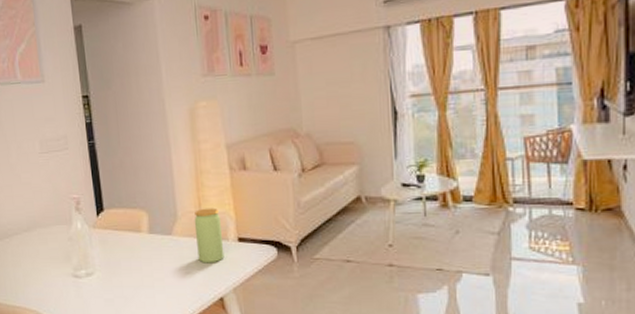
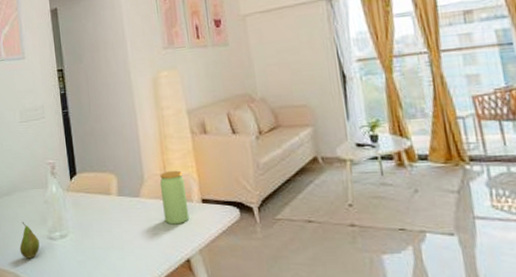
fruit: none [42,260,64,297] -> present [19,222,40,259]

